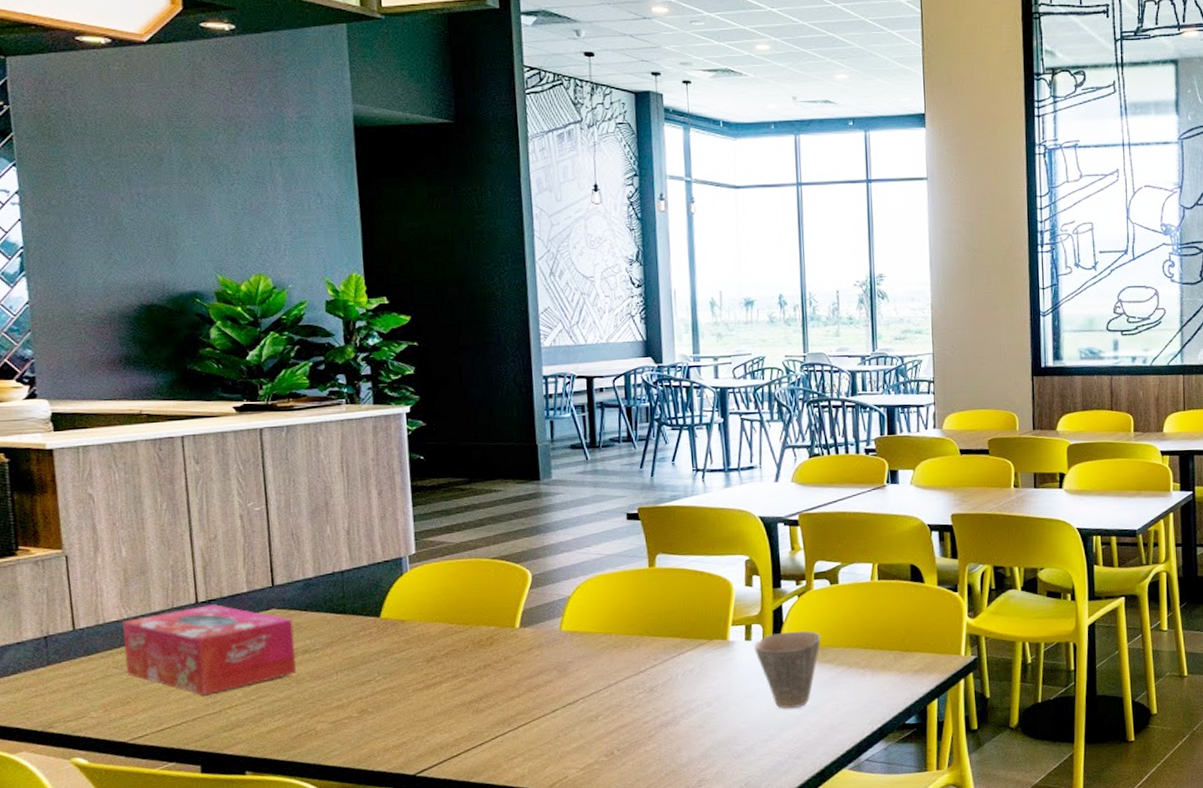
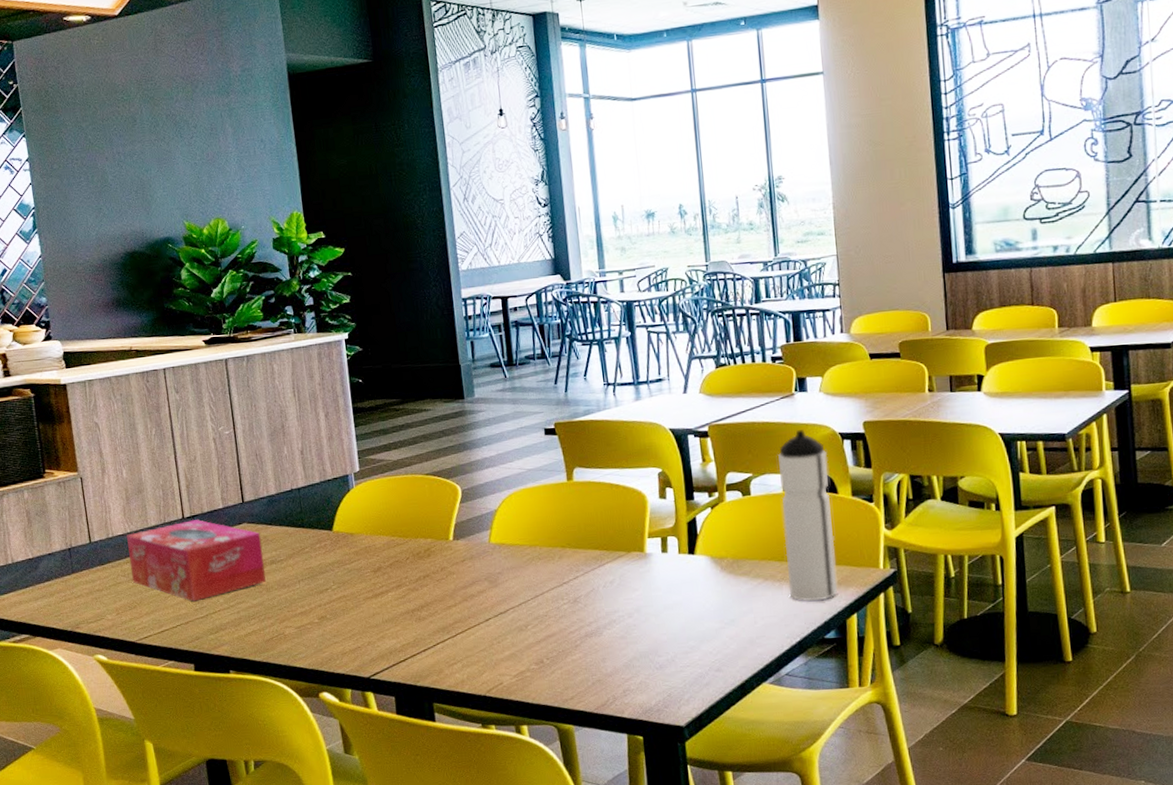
cup: present [753,631,821,709] -> none [669,543,736,621]
water bottle: none [868,521,920,688] -> present [778,430,838,602]

